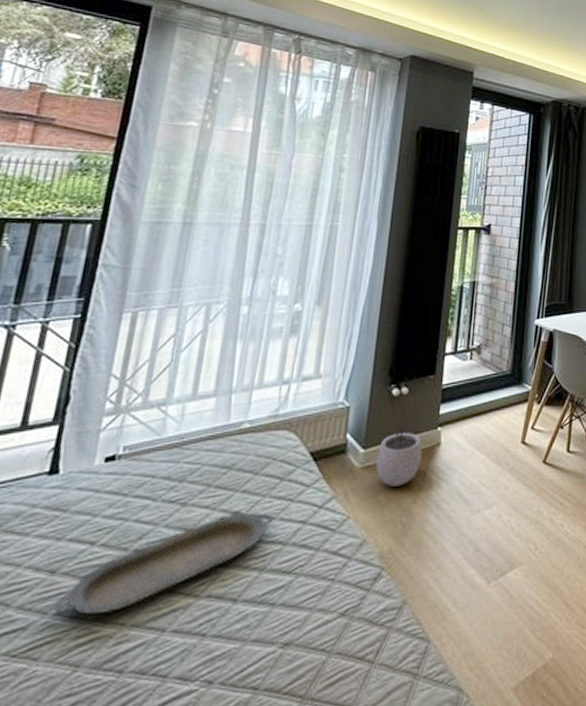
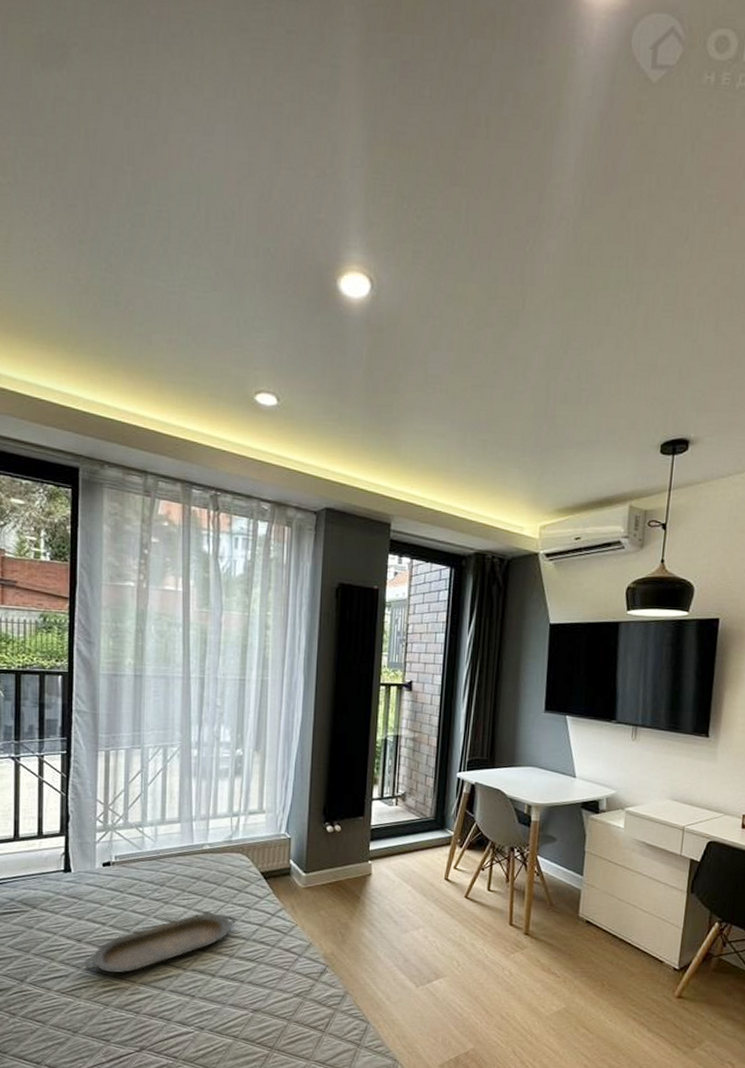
plant pot: present [376,426,423,487] -> none [316,857,356,905]

